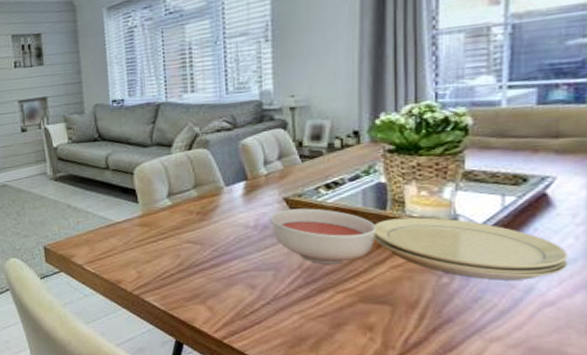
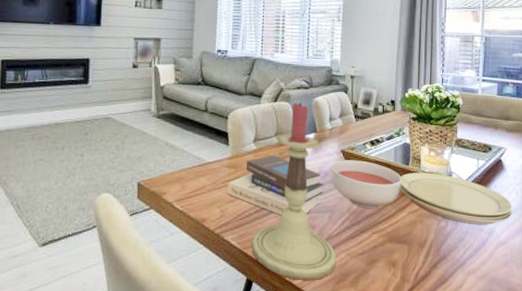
books: none [141,210,263,275] -> present [227,155,323,216]
candlestick: none [177,148,286,343] -> present [252,103,336,280]

